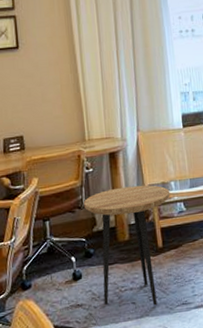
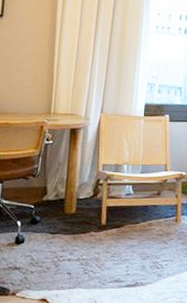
side table: present [83,185,171,306] -> none [37,162,122,279]

